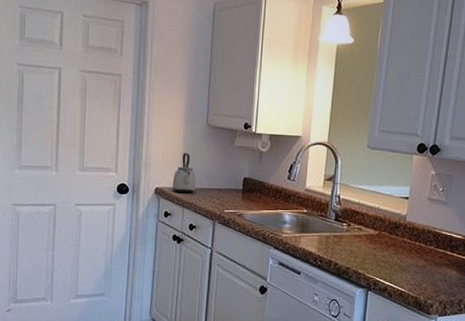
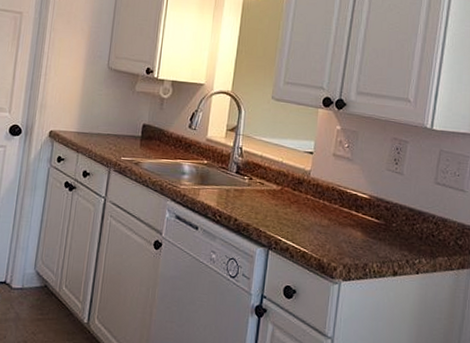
kettle: present [172,153,196,194] -> none [67,96,93,139]

